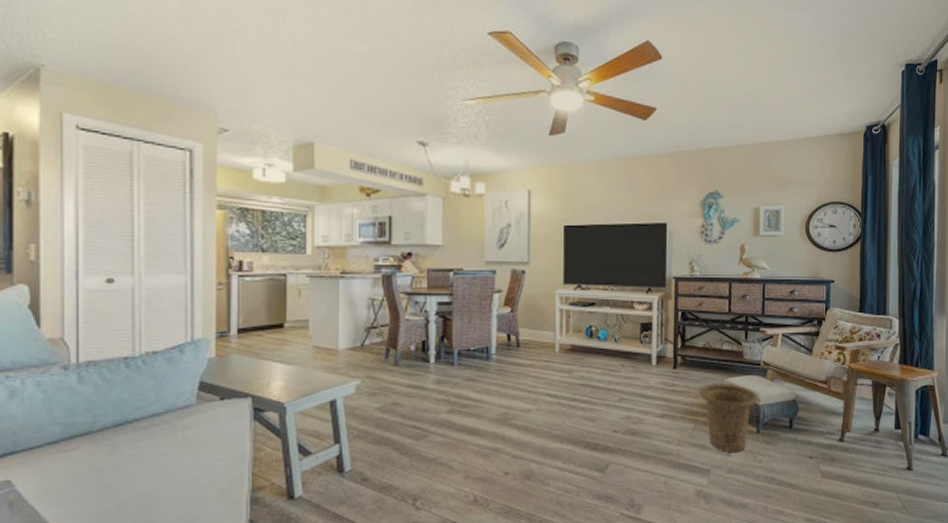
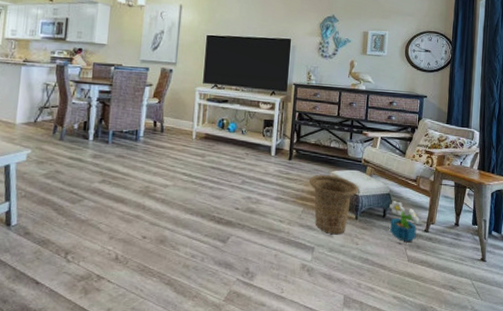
decorative plant: none [796,408,832,454] -> present [389,201,419,242]

